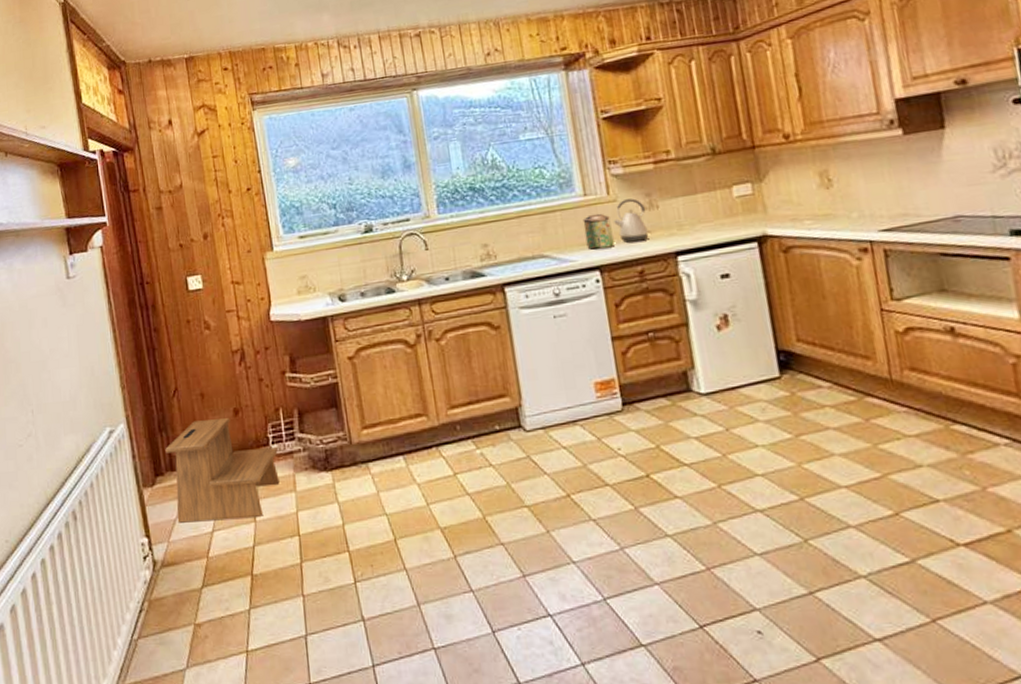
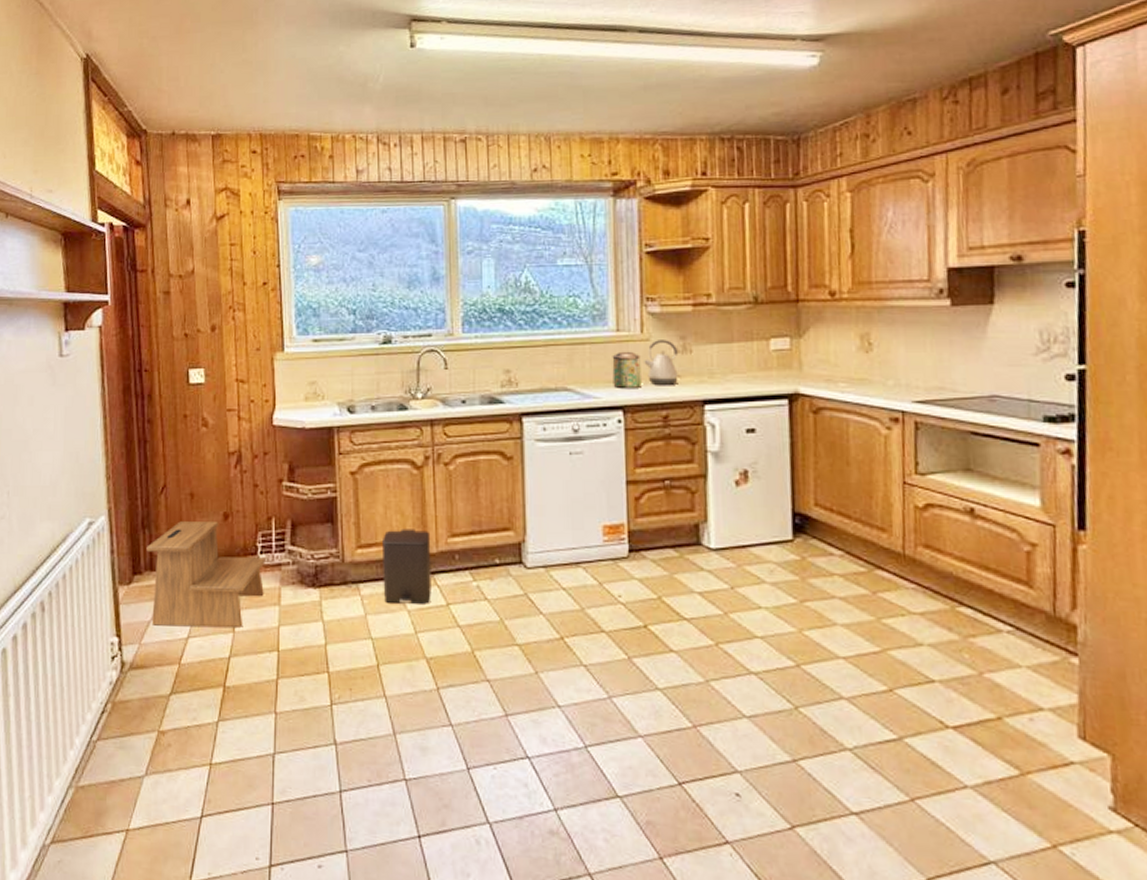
pedal bin: none [385,405,438,479] -> present [383,529,431,604]

